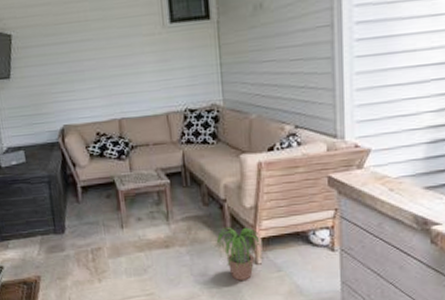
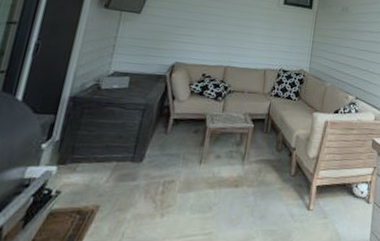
potted plant: present [215,226,263,280] -> none [278,173,316,225]

